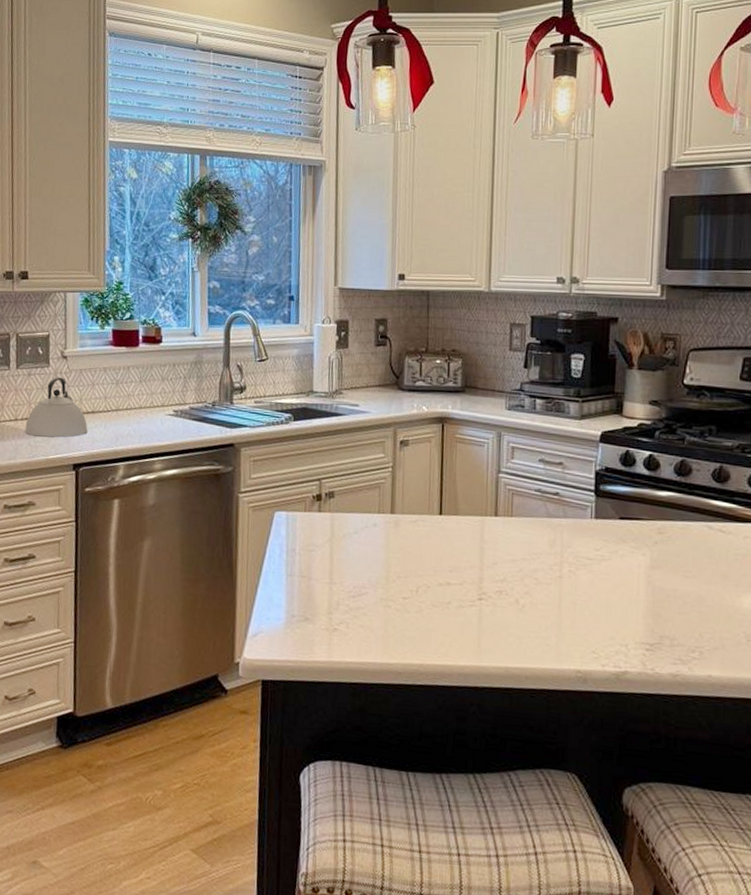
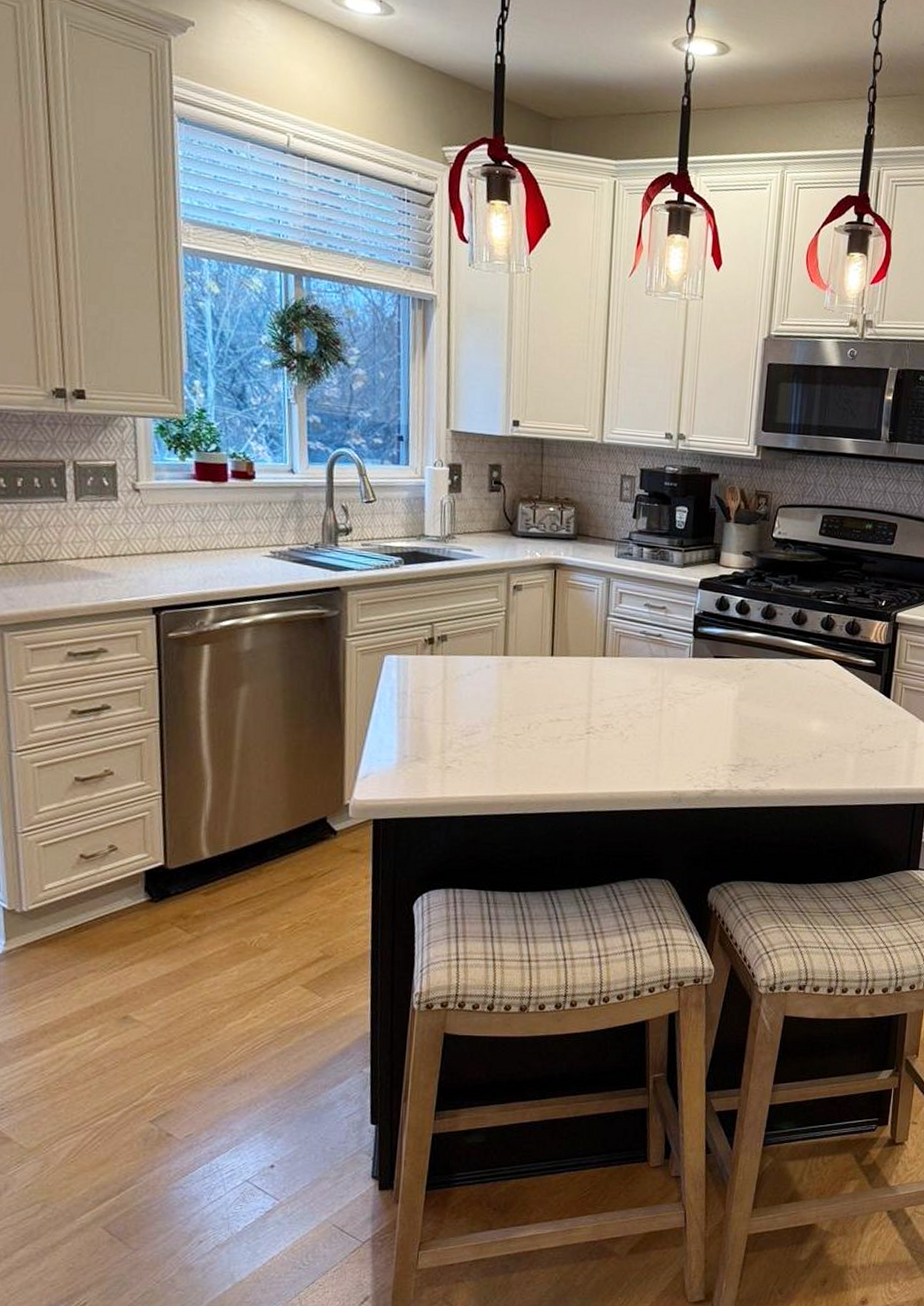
kettle: present [24,377,88,438] -> none [90,512,169,579]

